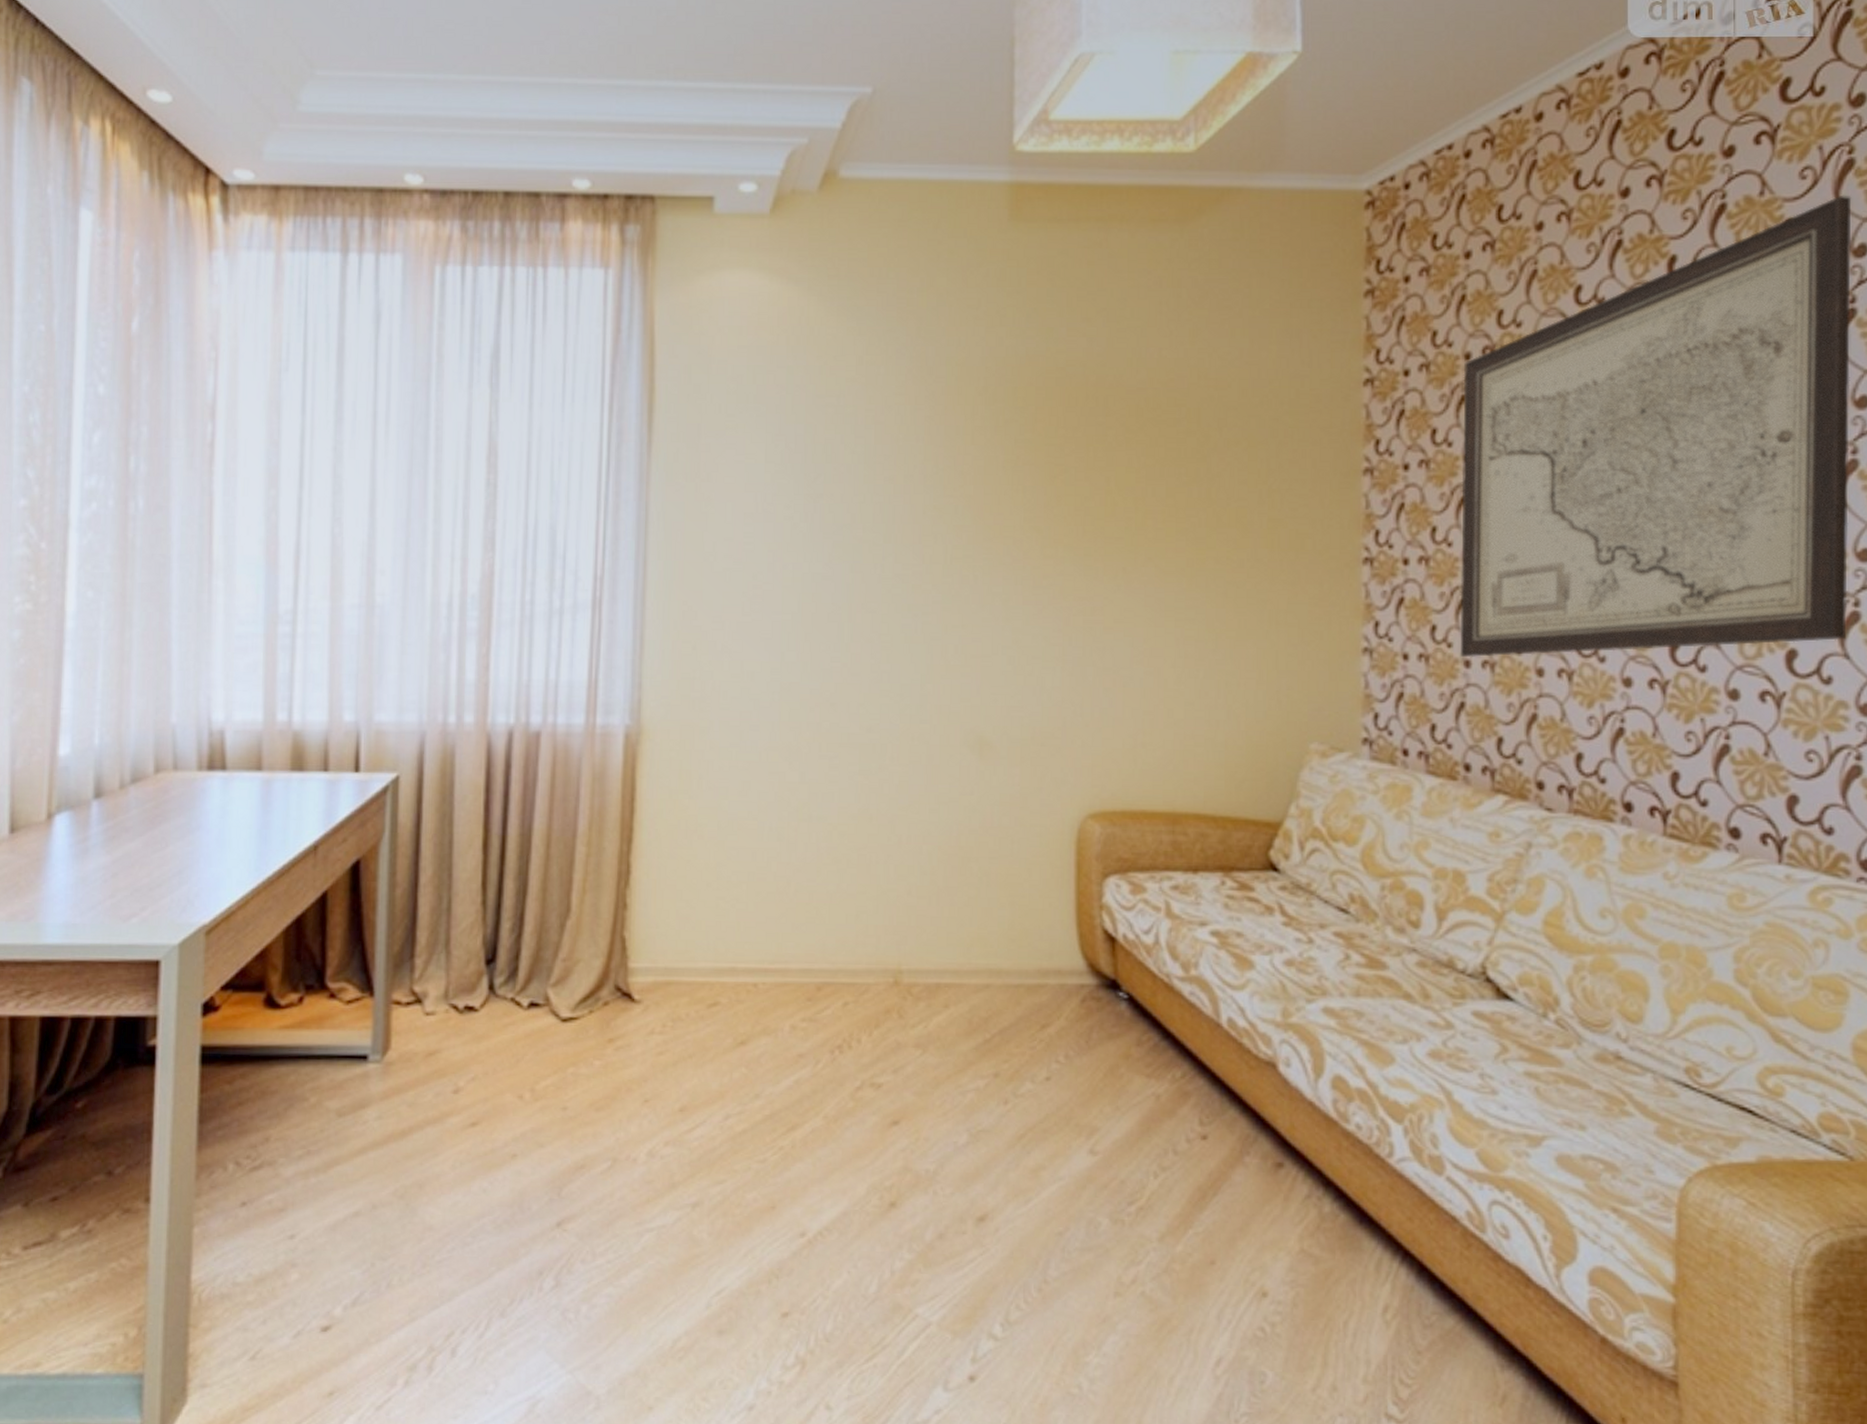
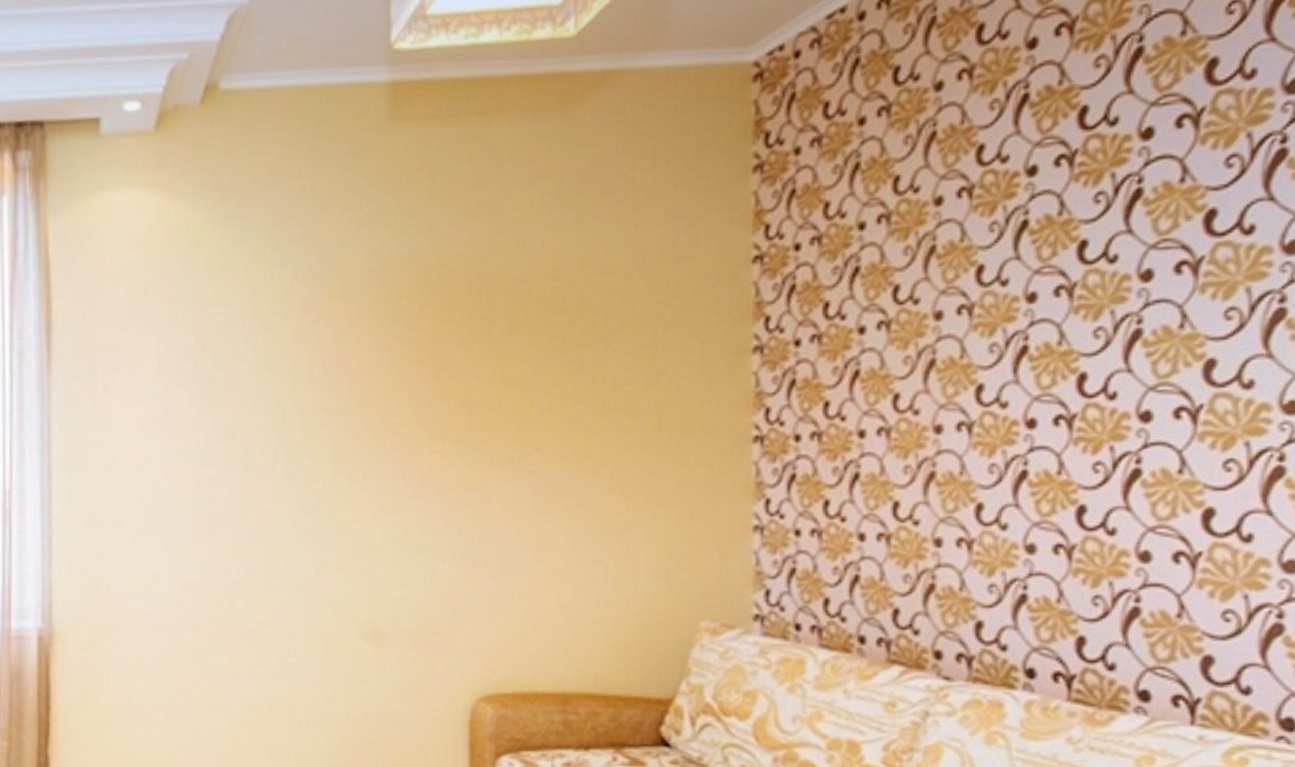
wall art: present [1460,195,1852,658] -> none [854,27,1285,531]

